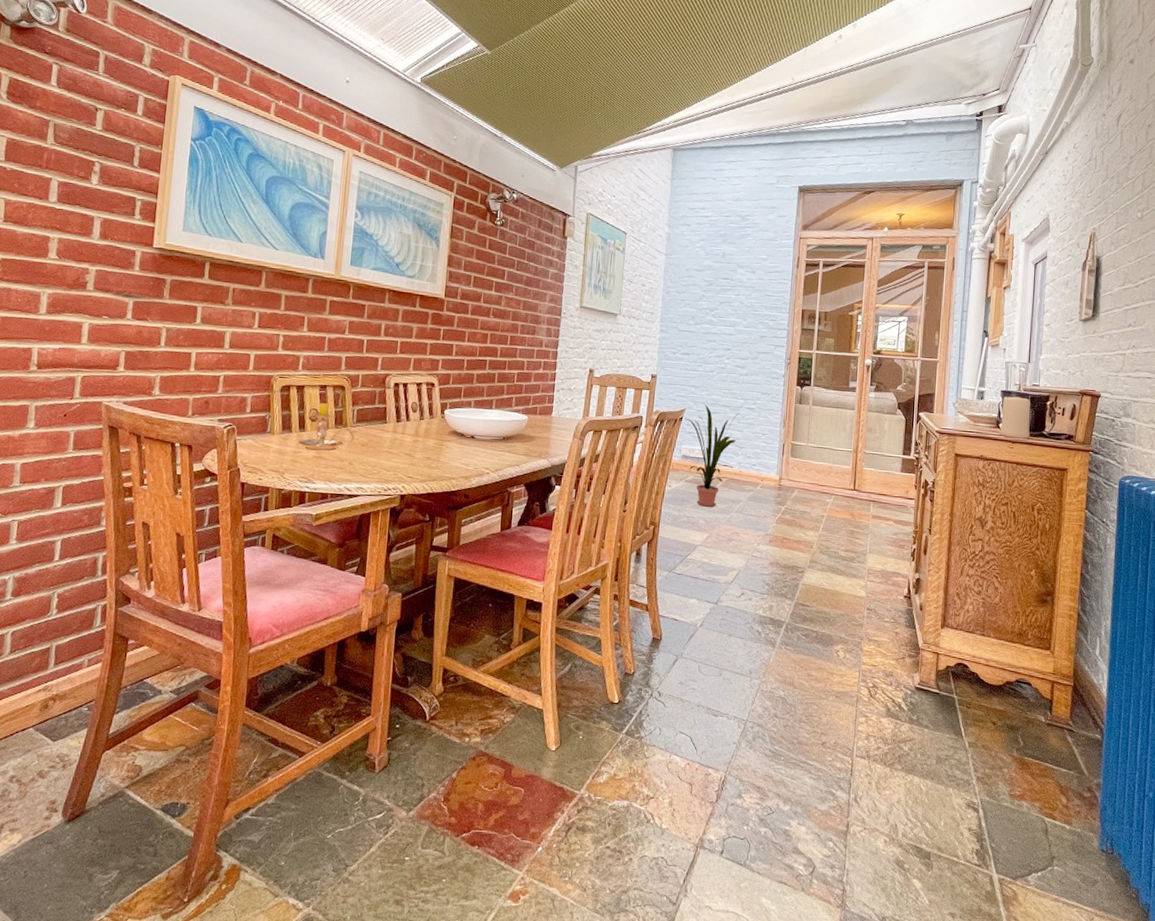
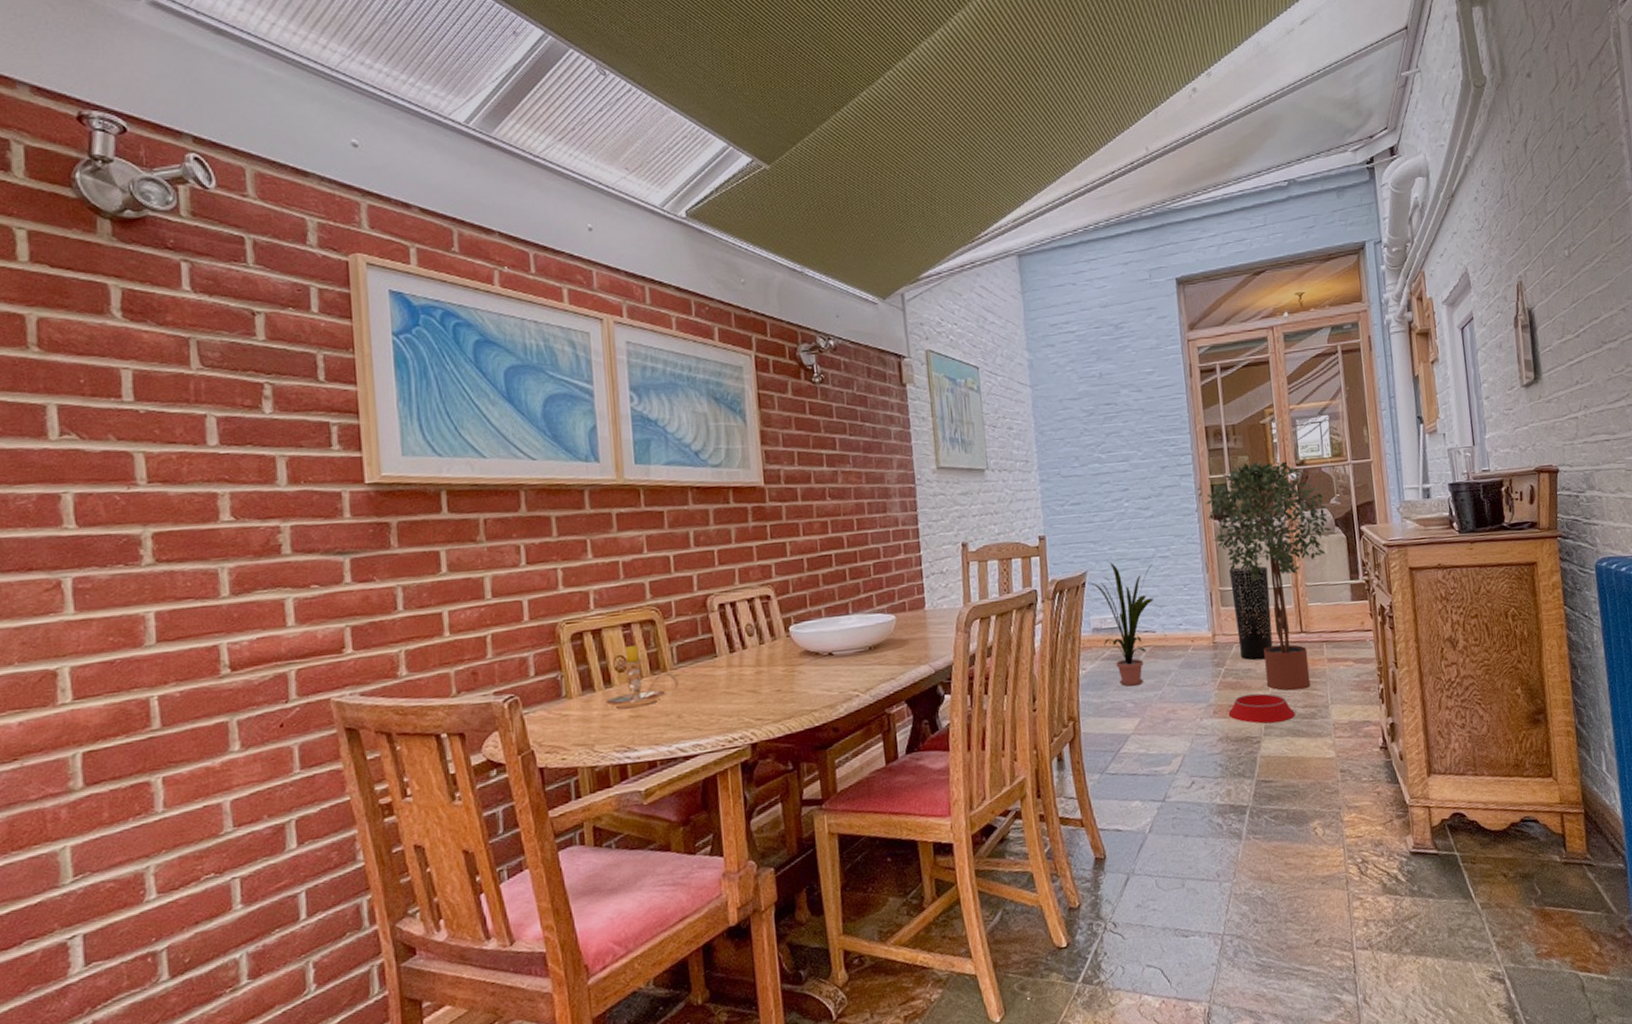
pet bowl: none [781,532,837,559] -> present [1228,693,1295,724]
potted tree: none [791,344,895,537] -> present [1205,460,1333,691]
umbrella stand: none [800,427,834,506] -> present [1229,566,1273,661]
candle: present [999,396,1031,440] -> none [1452,487,1490,539]

